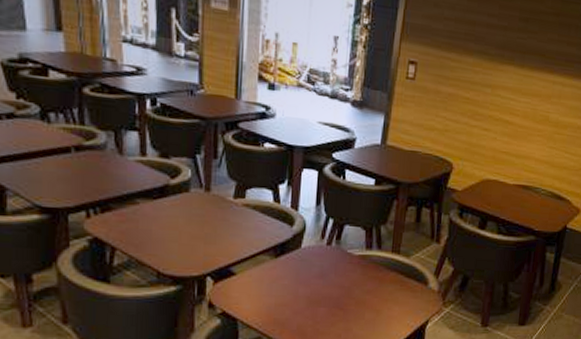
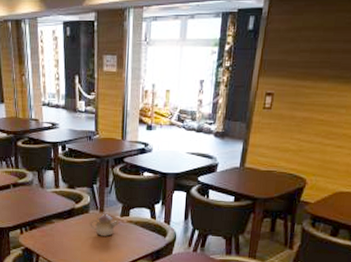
teapot: none [191,191,231,224] -> present [90,212,119,237]

